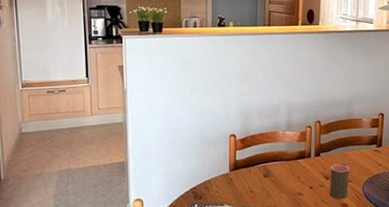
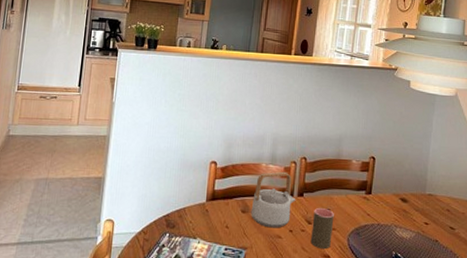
teapot: none [272,136,314,188] -> present [251,171,296,228]

